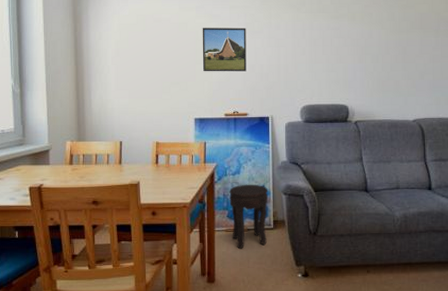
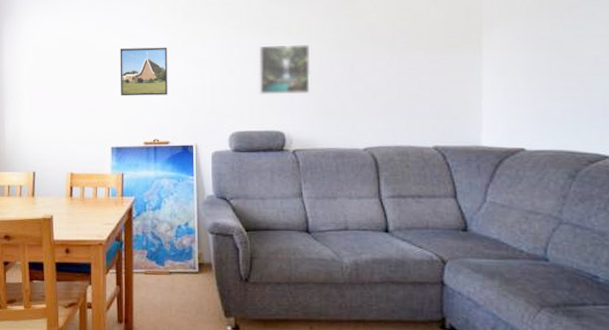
side table: present [229,184,269,249] -> none [149,221,193,294]
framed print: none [327,29,371,73] -> present [258,44,311,95]

